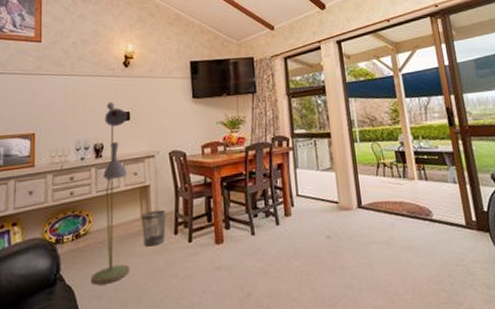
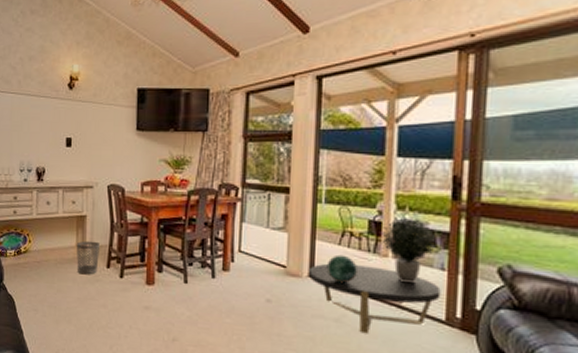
floor lamp: present [91,101,130,285] -> none [29,125,69,301]
coffee table: none [357,189,458,250] -> present [309,264,441,334]
decorative sphere: none [370,183,395,209] -> present [326,254,357,283]
potted plant: none [406,144,448,199] -> present [382,218,438,284]

